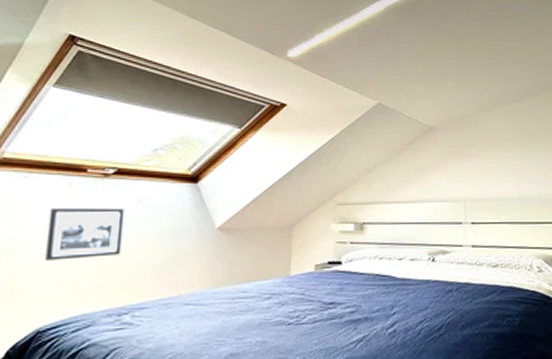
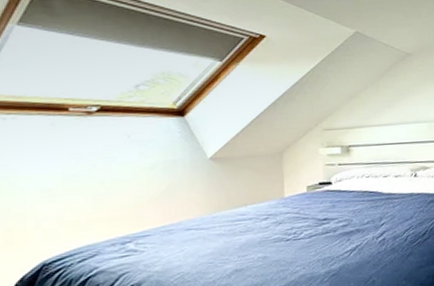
picture frame: present [44,207,124,261] -> none [36,144,116,199]

